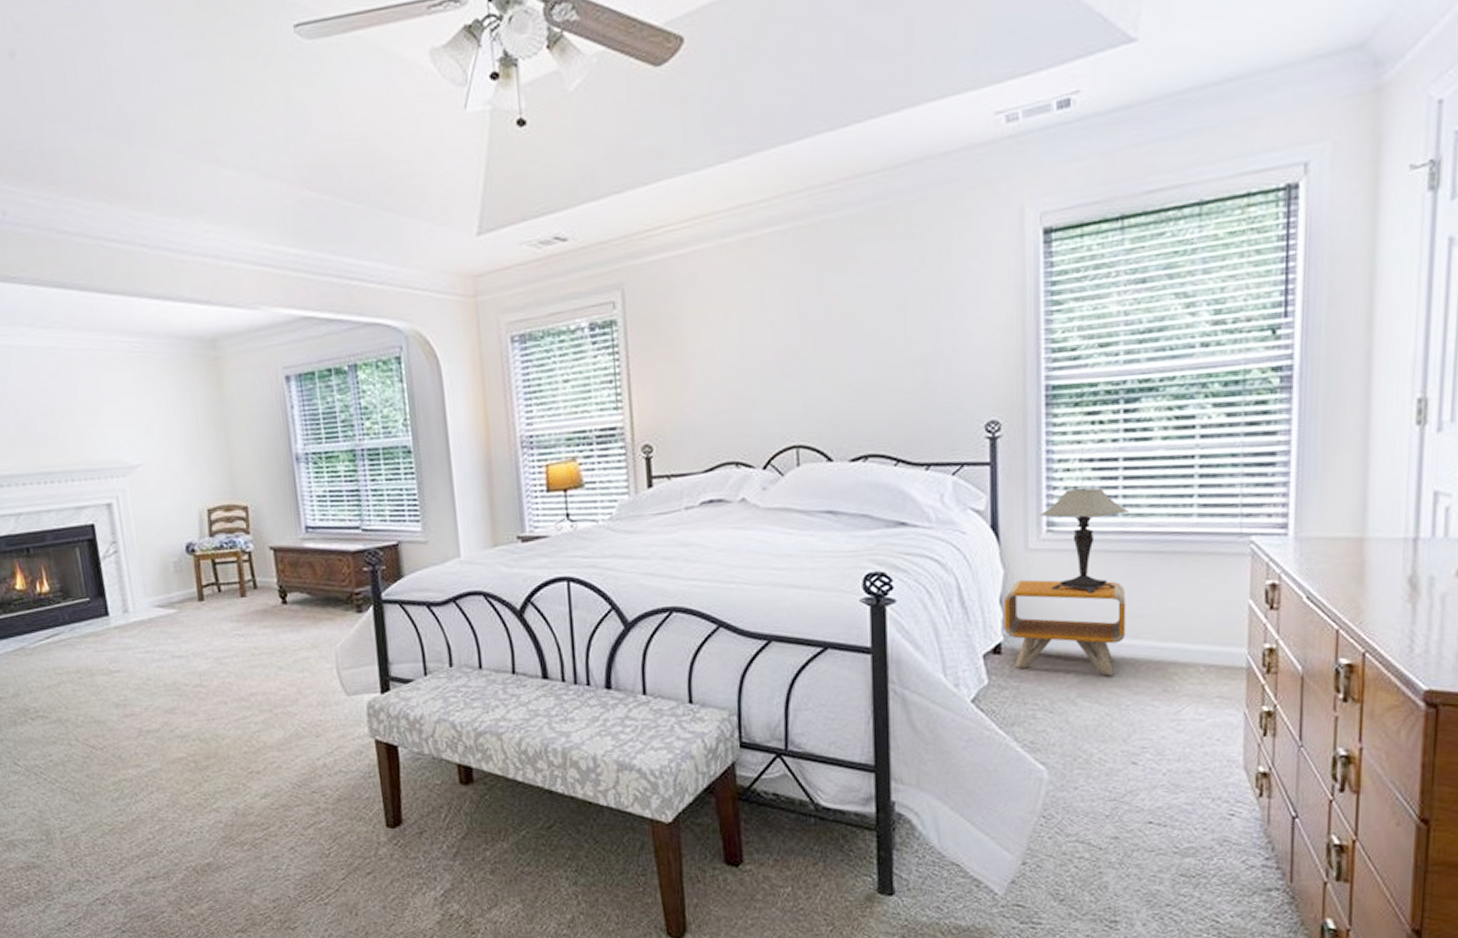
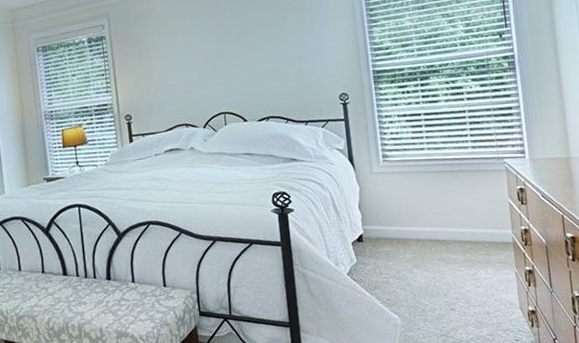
nightstand: present [1004,579,1126,676] -> none [361,191,438,253]
table lamp: present [1041,487,1129,595] -> none [378,132,431,200]

